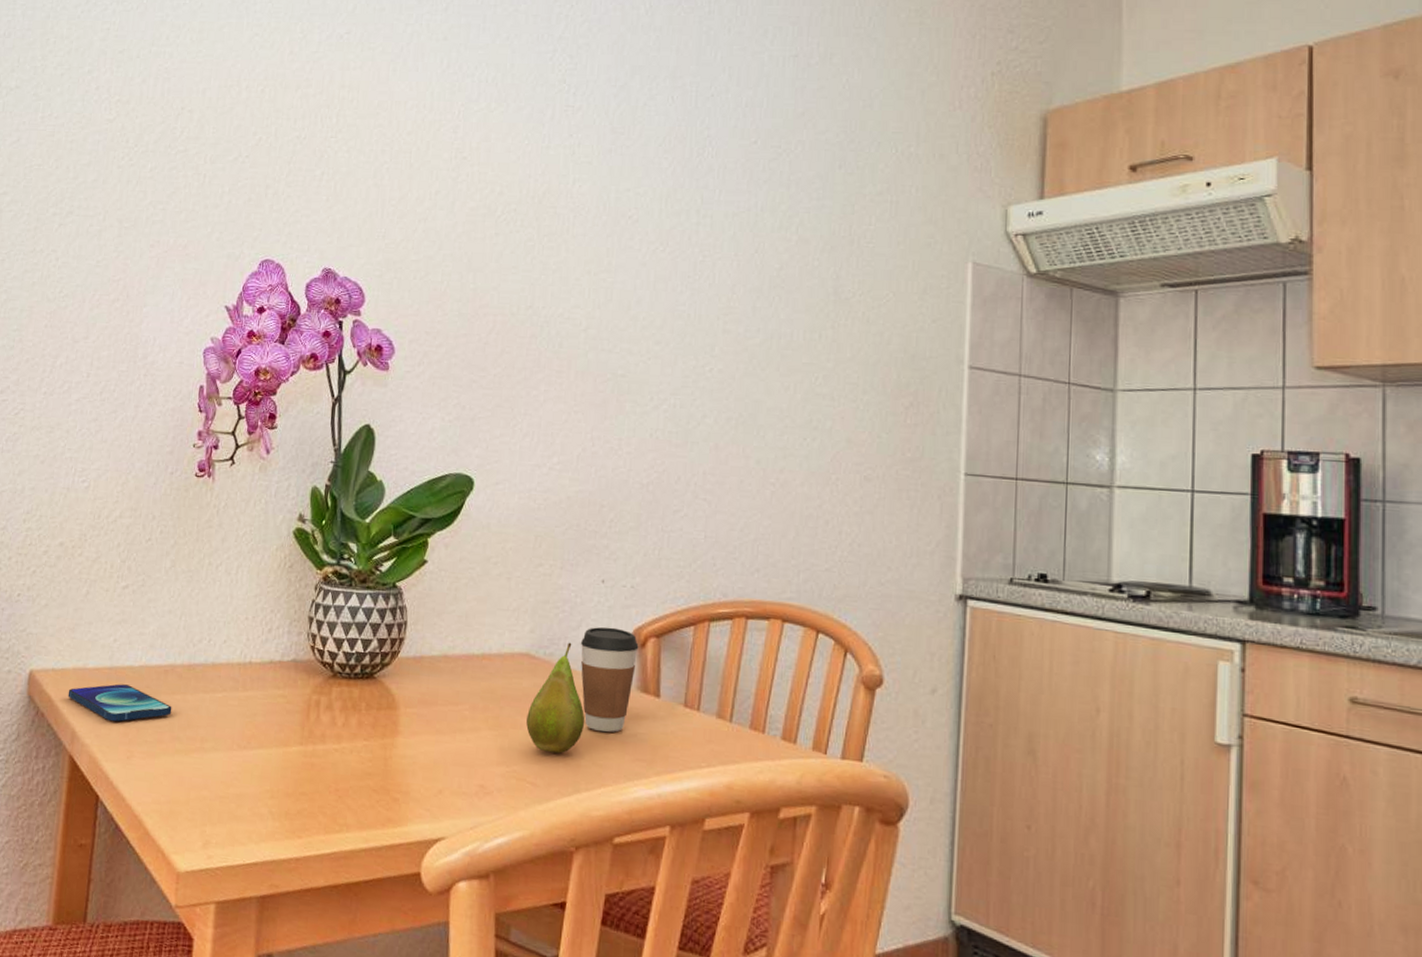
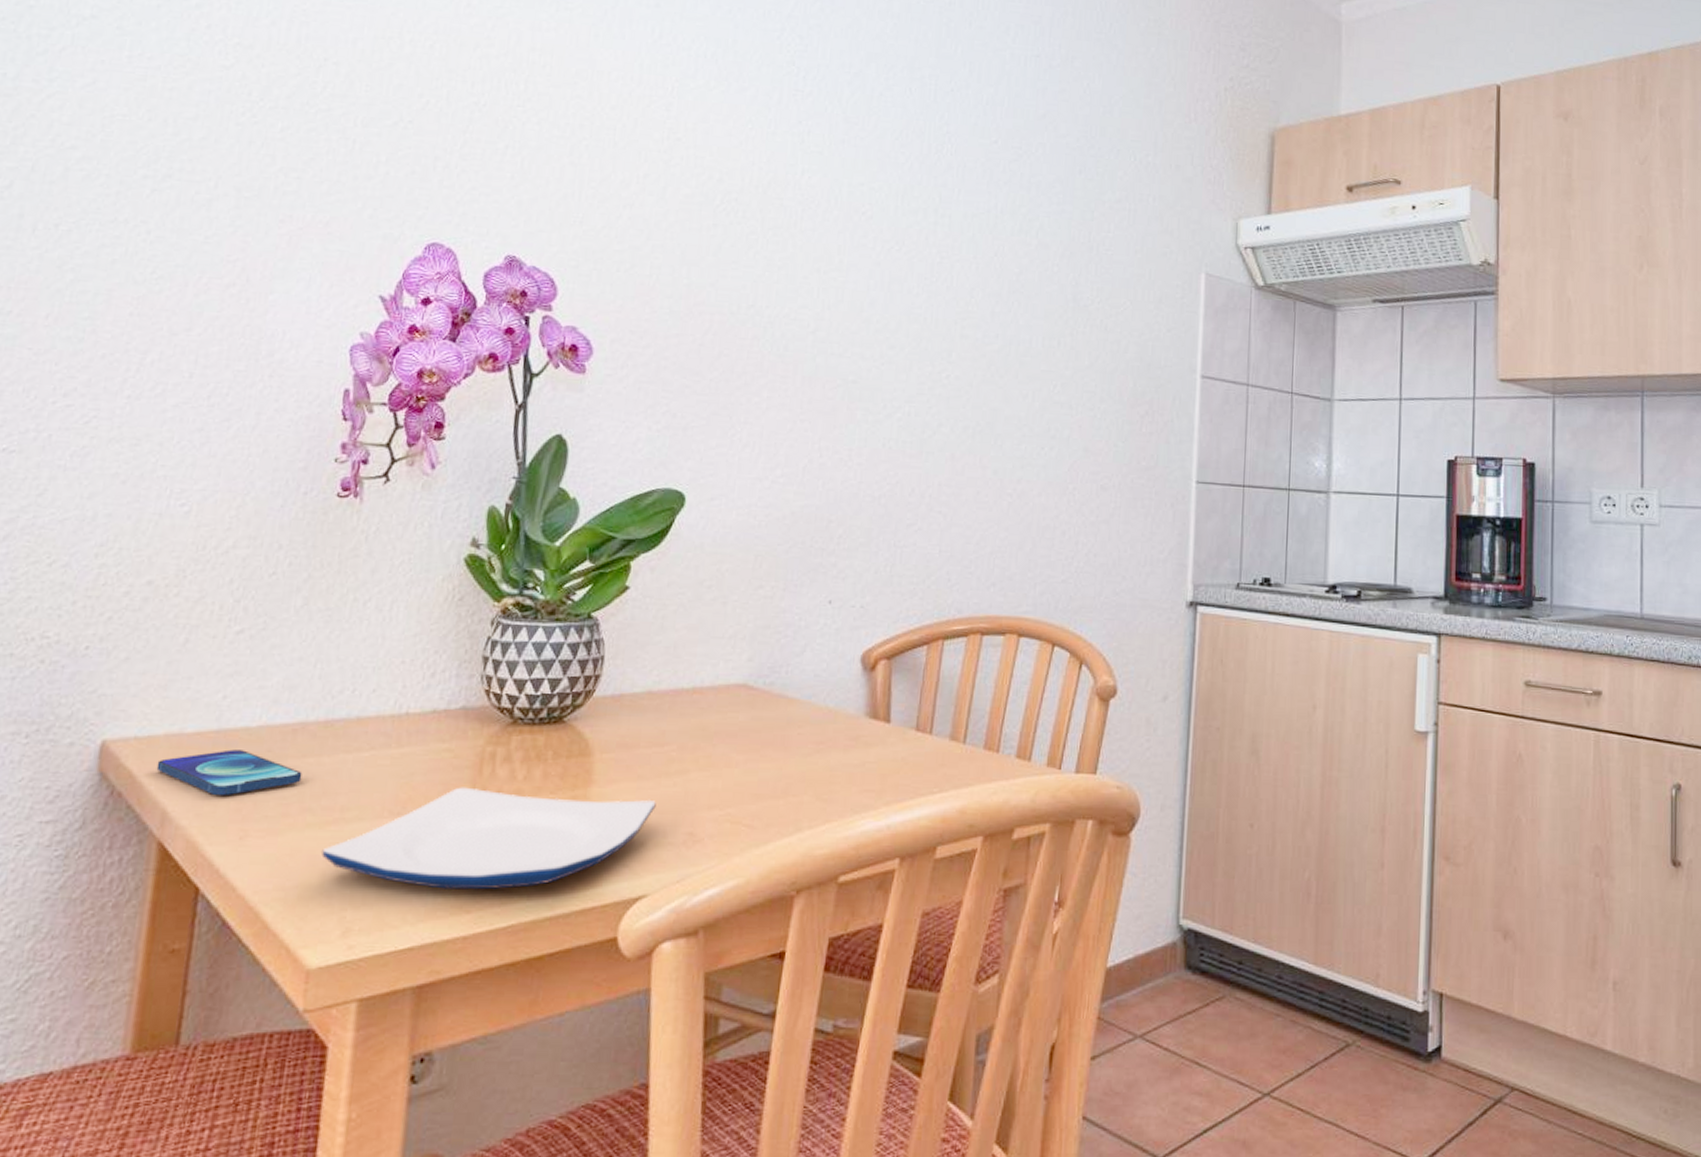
plate: none [187,728,452,821] -> present [322,787,656,890]
fruit: present [526,642,585,754] -> none [742,669,809,791]
coffee cup: present [580,627,639,733] -> none [804,651,868,764]

